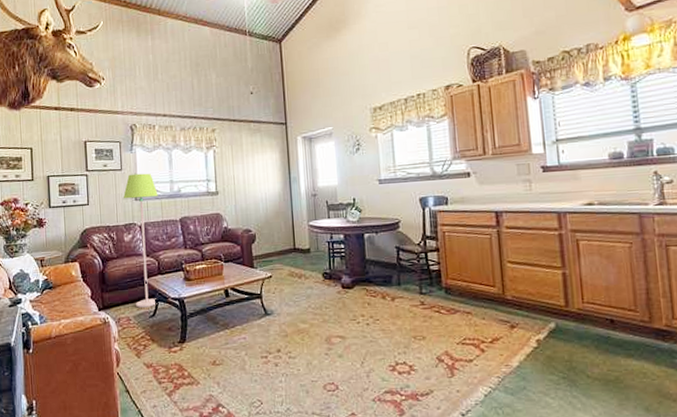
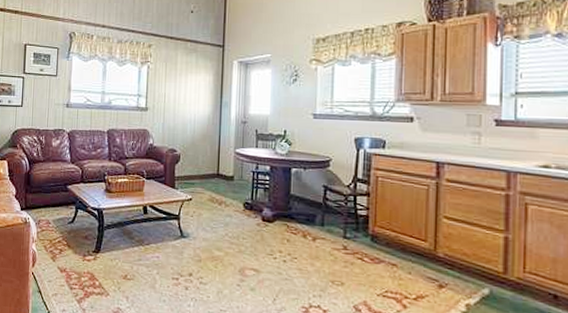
floor lamp: present [123,173,158,308] -> none [56,81,89,213]

